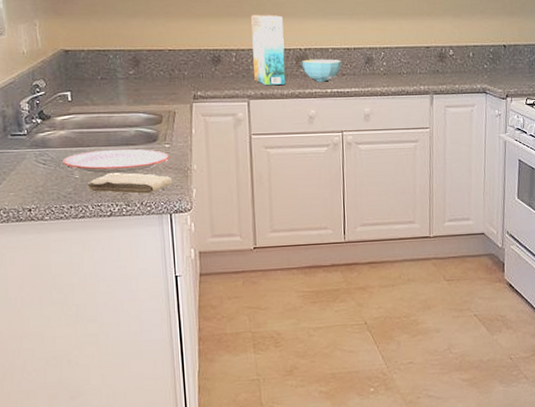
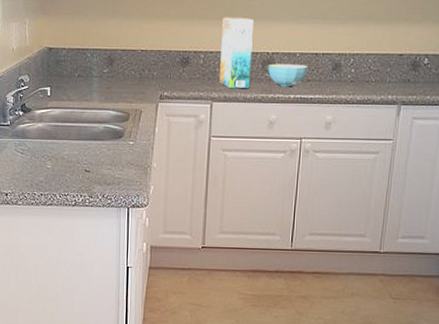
plate: present [62,148,169,174] -> none [38,143,132,166]
washcloth: present [87,173,173,195] -> none [57,166,133,188]

